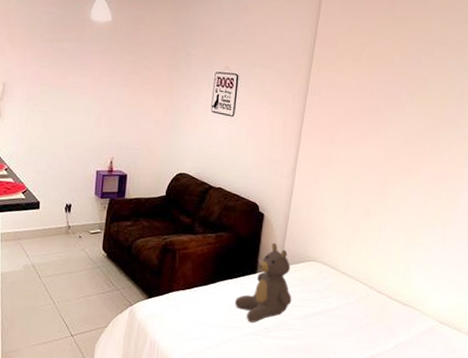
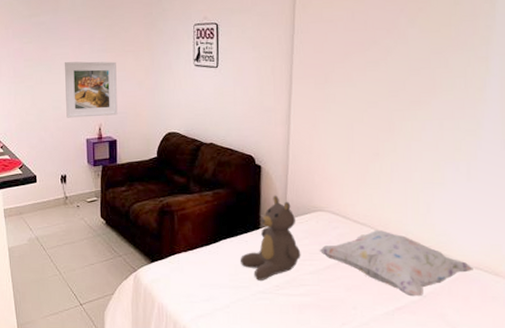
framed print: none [78,91,135,151] -> present [64,61,118,118]
decorative pillow: none [308,283,440,346] -> present [319,230,473,297]

